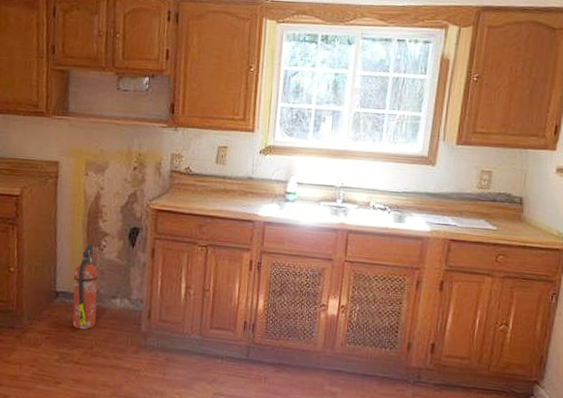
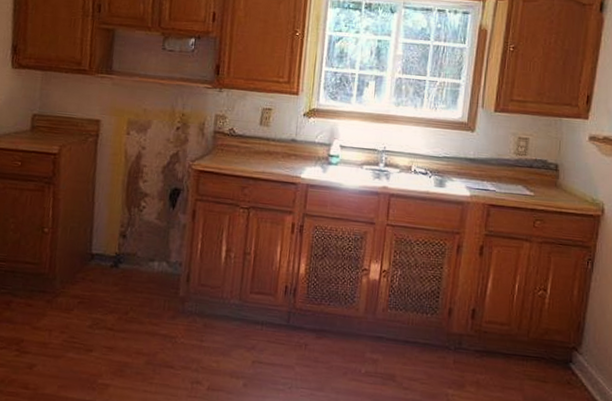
fire extinguisher: present [72,243,98,330] -> none [107,204,136,294]

